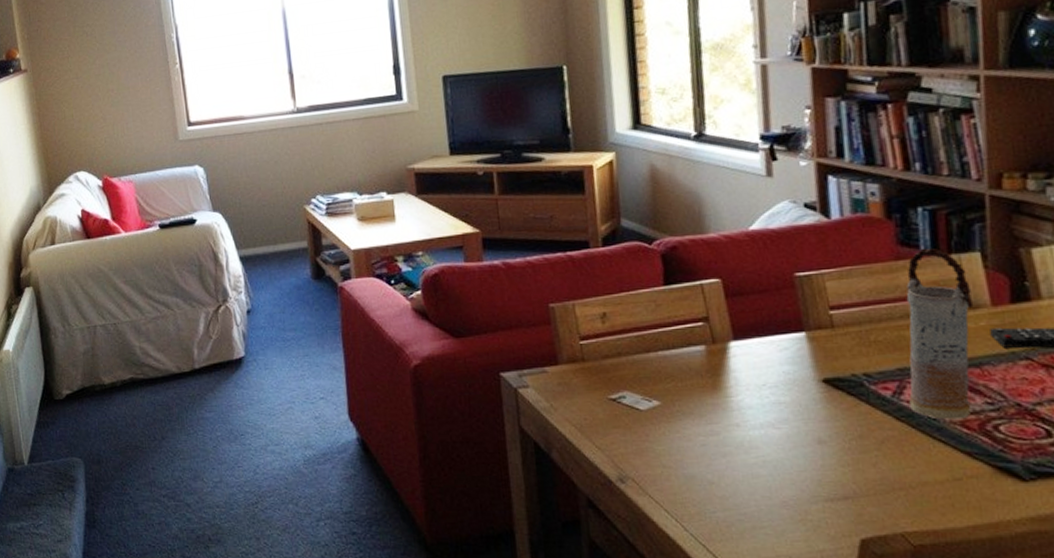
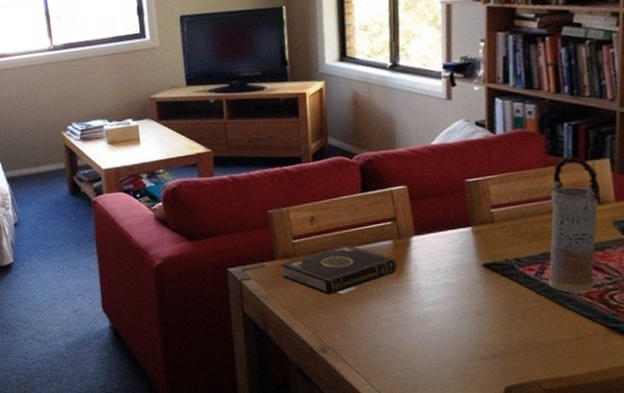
book: none [566,348,713,410] -> present [281,244,398,295]

